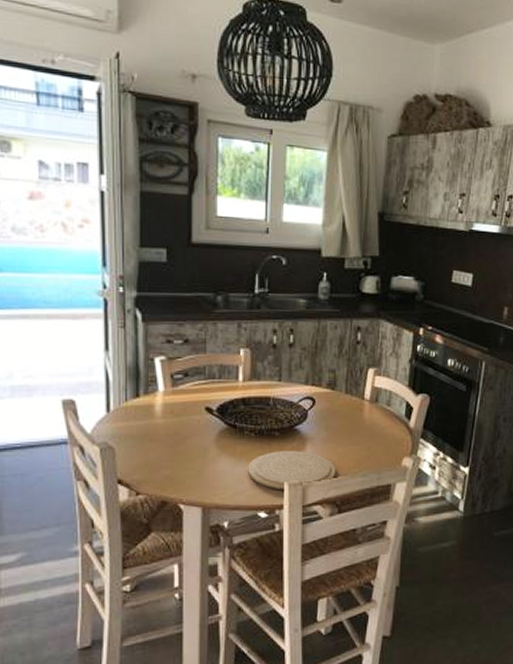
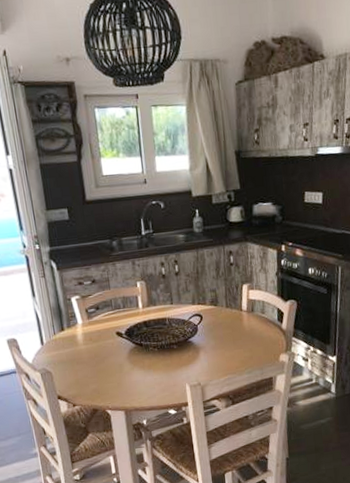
plate: present [248,451,337,490] -> none [156,358,227,391]

